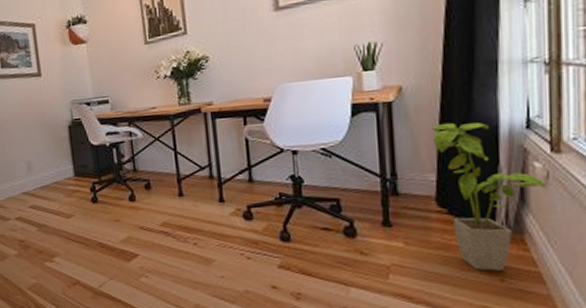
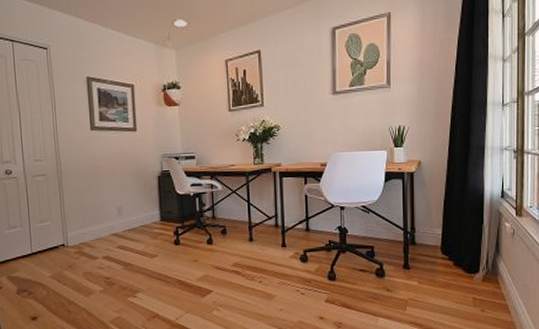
house plant: present [432,122,549,271] -> none [440,190,514,304]

